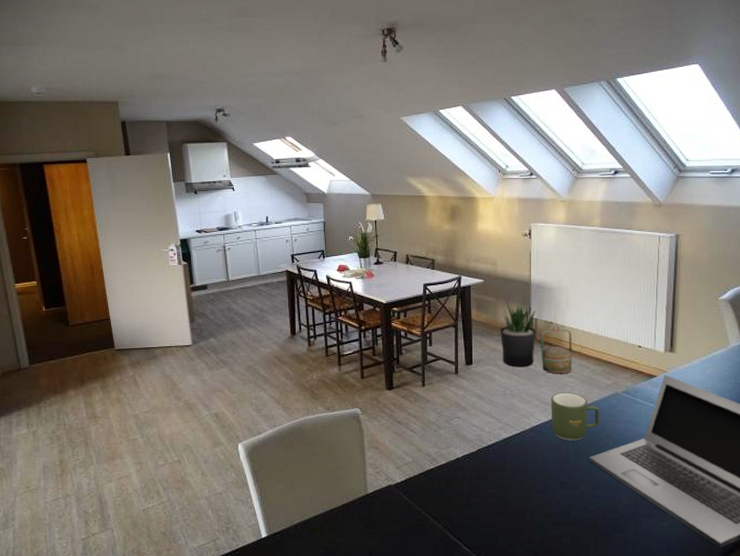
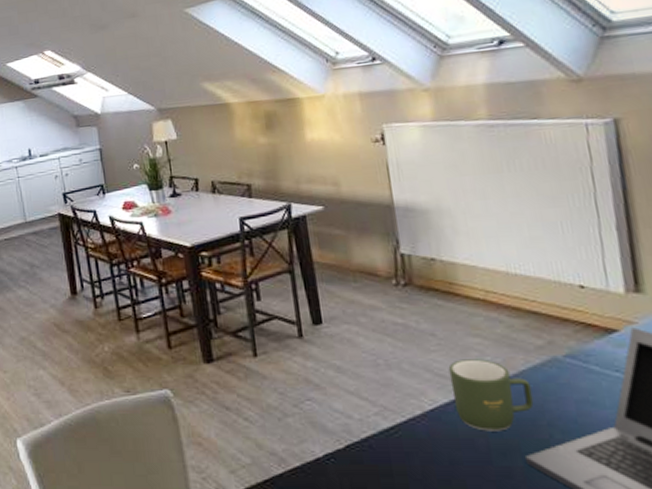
planter: present [499,301,536,367] -> none [355,232,415,326]
decorative basket: present [541,325,573,374] -> none [419,262,476,333]

